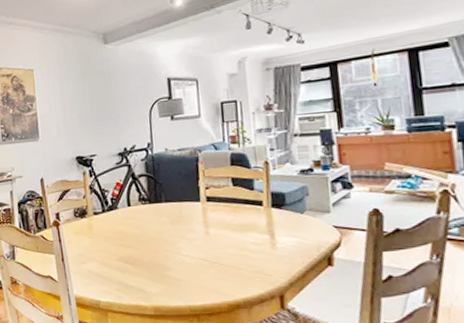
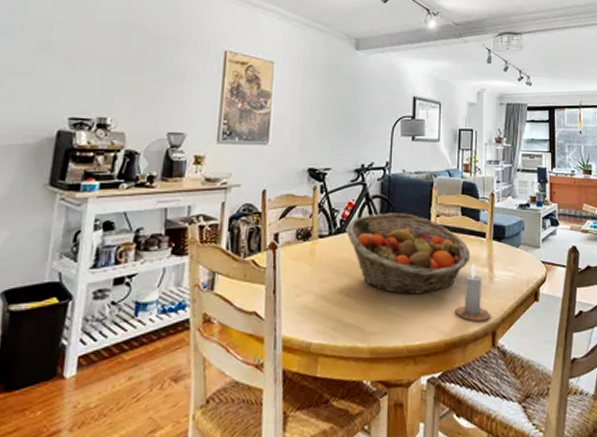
fruit basket: none [117,188,247,261] -> present [346,213,470,295]
candle: none [235,231,276,286] -> present [454,263,490,322]

